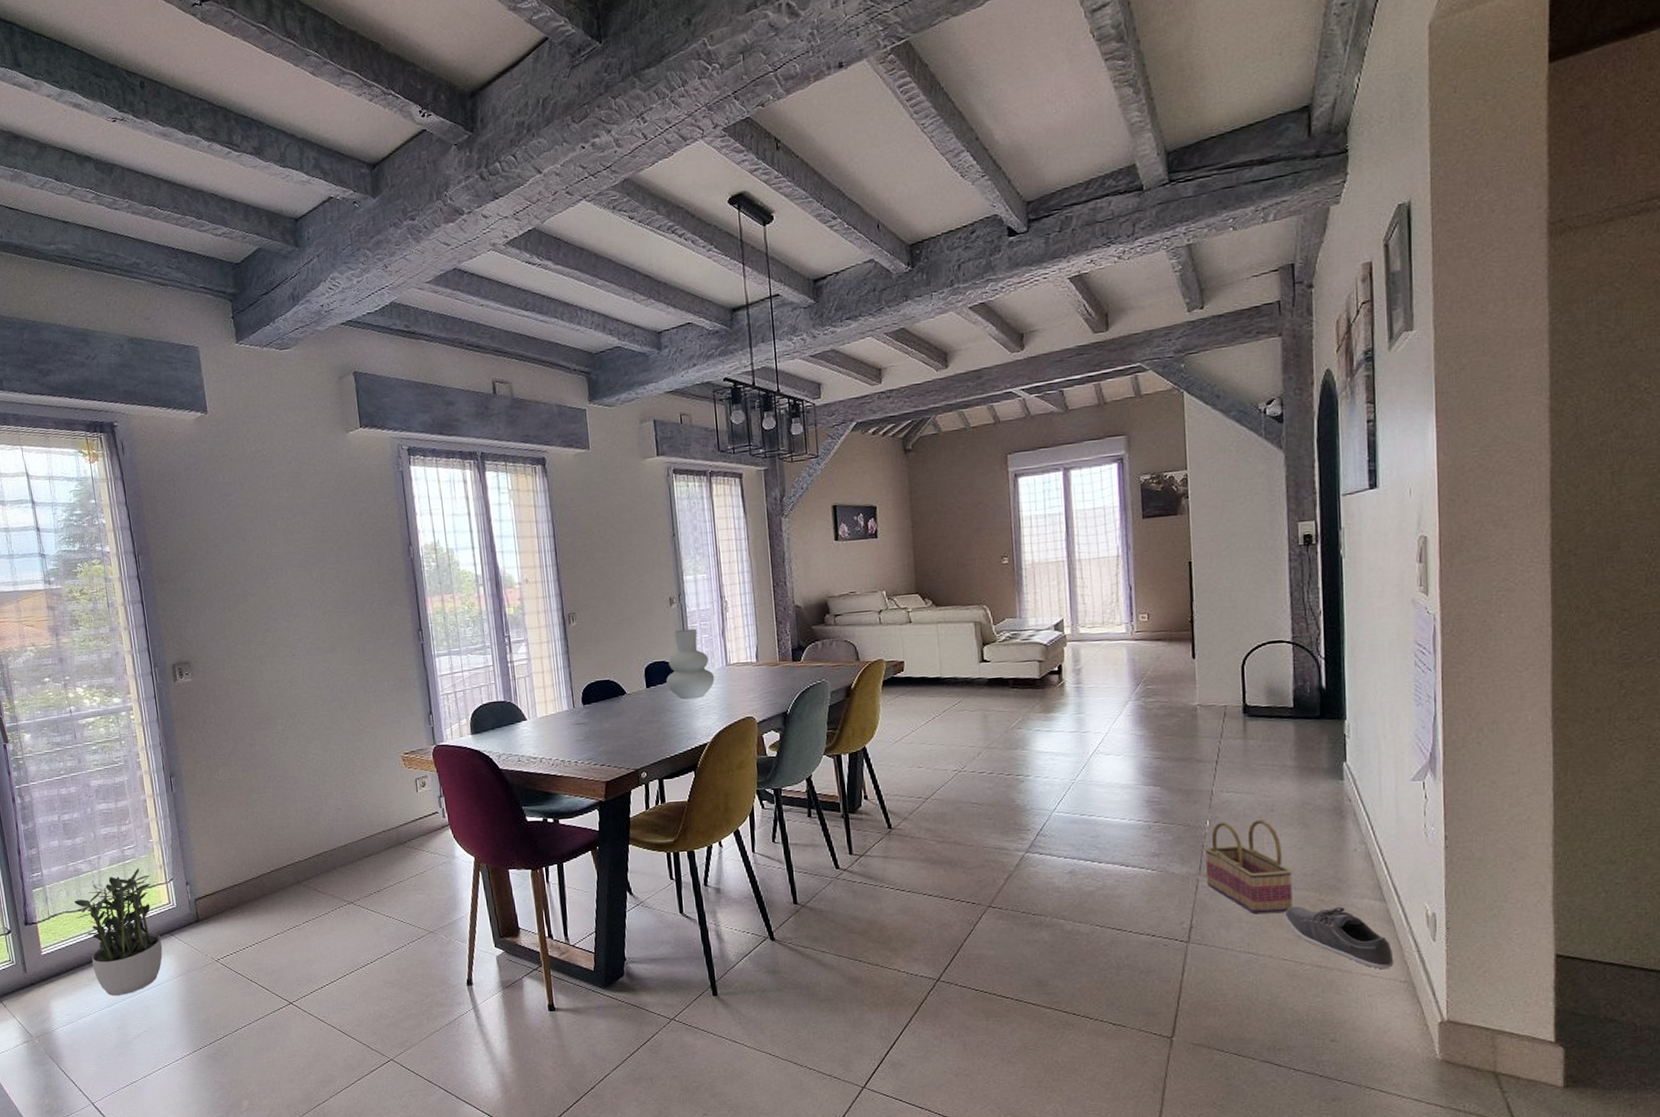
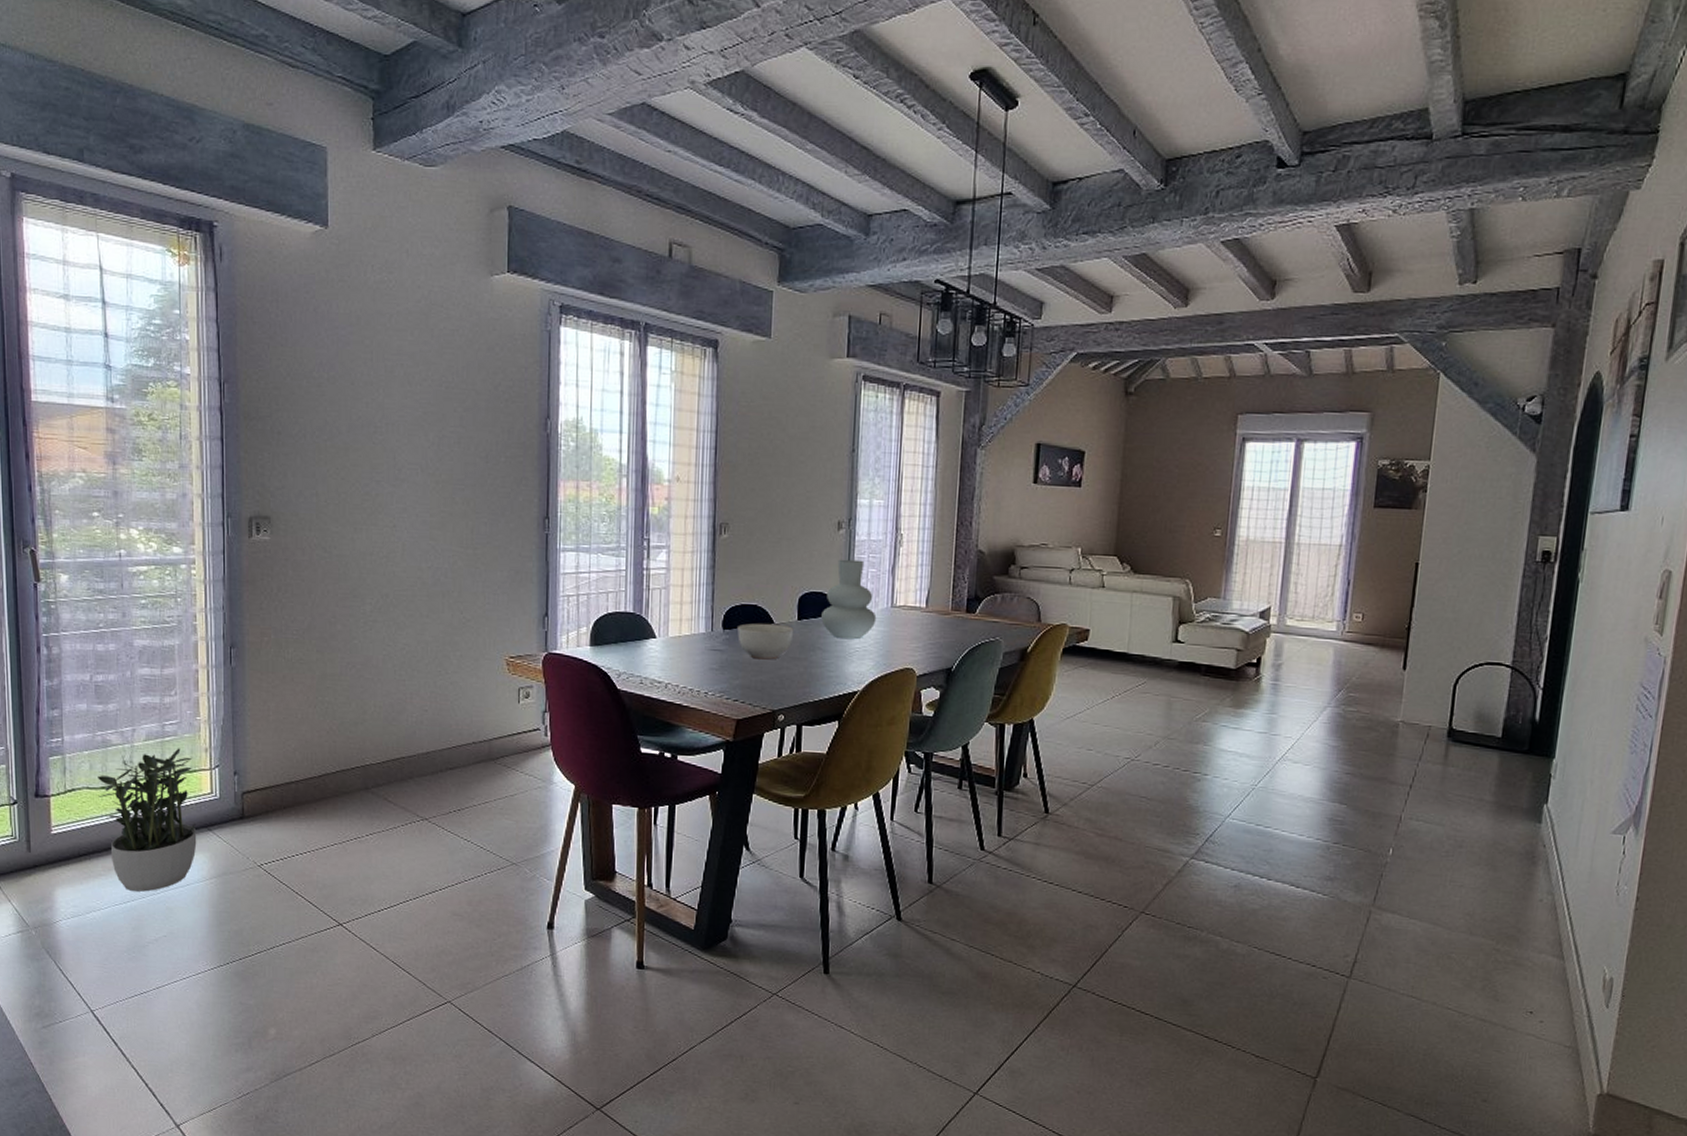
bowl: none [594,693,645,727] -> present [736,622,794,660]
basket: present [1204,819,1293,913] -> none [1380,852,1472,957]
shoe: present [1284,906,1394,969] -> none [1455,952,1563,1031]

